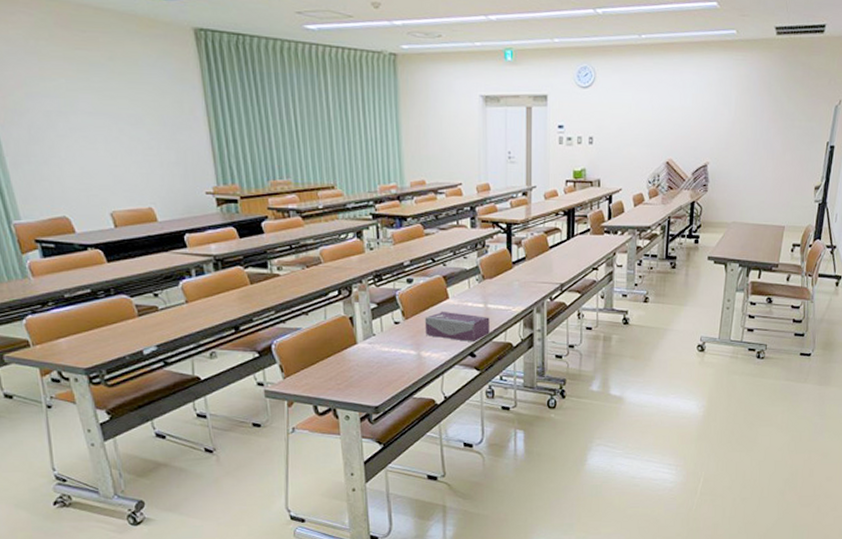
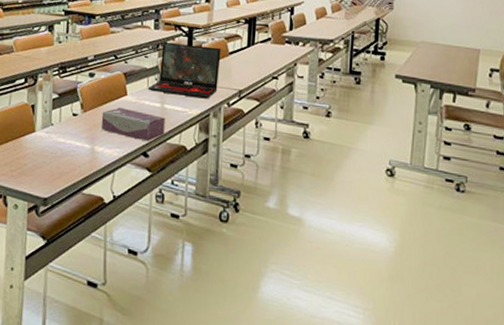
laptop: none [469,240,541,295] -> present [147,41,221,99]

